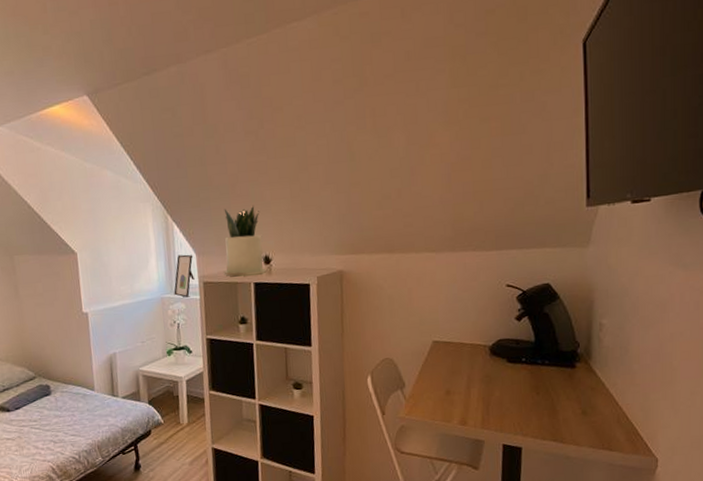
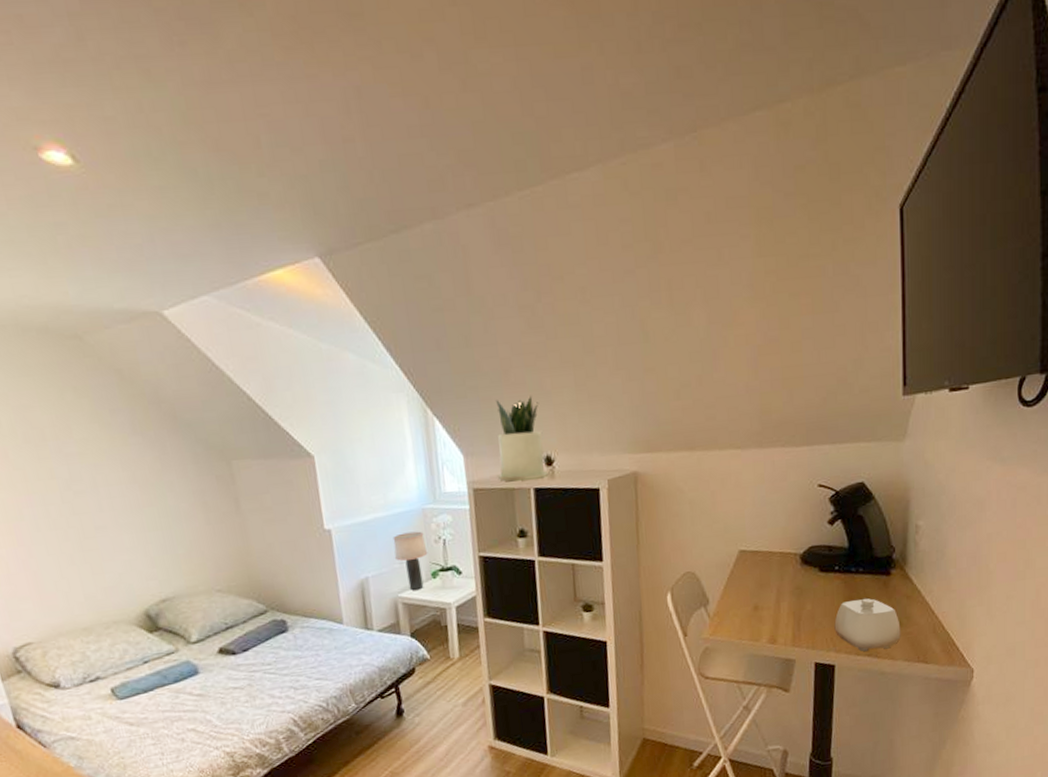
table lamp: none [136,316,165,366] -> present [392,531,428,591]
picture frame: present [174,254,195,298] -> none [437,455,463,508]
sugar bowl: none [521,387,586,437] -> present [834,597,901,652]

